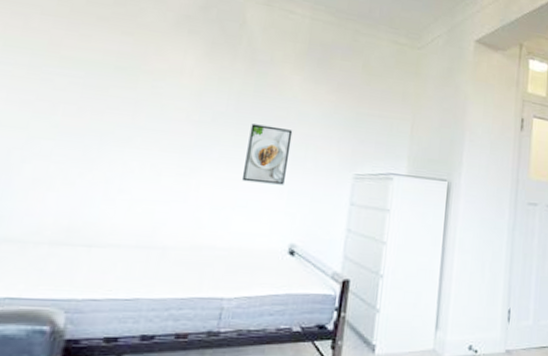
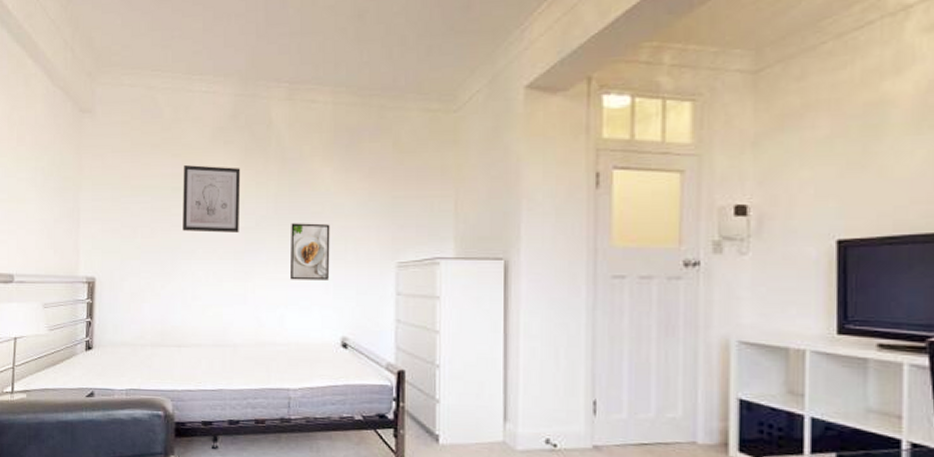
wall art: none [120,46,204,125] -> present [183,165,241,233]

